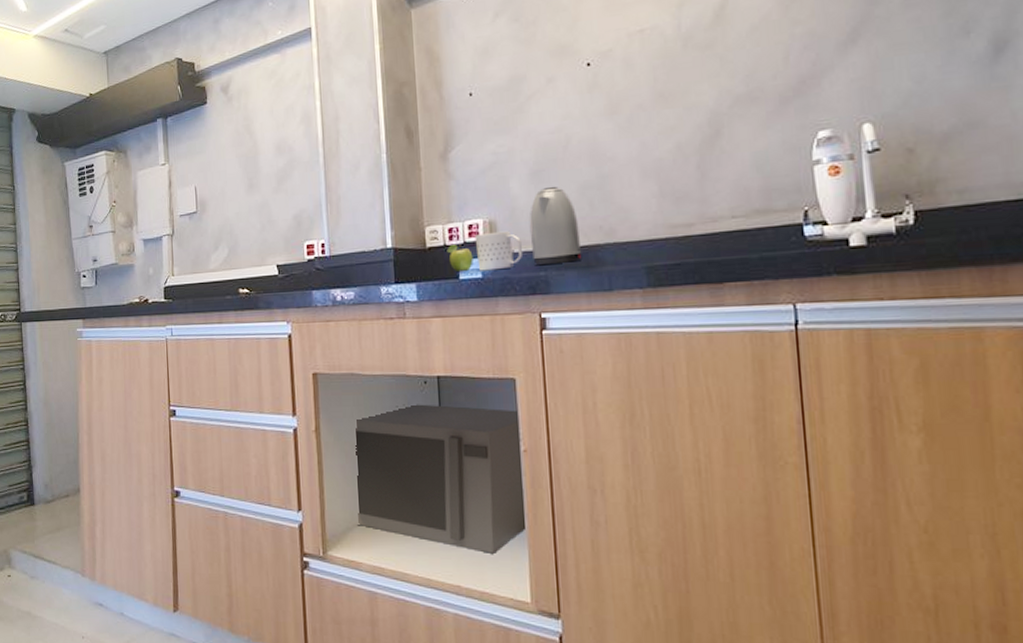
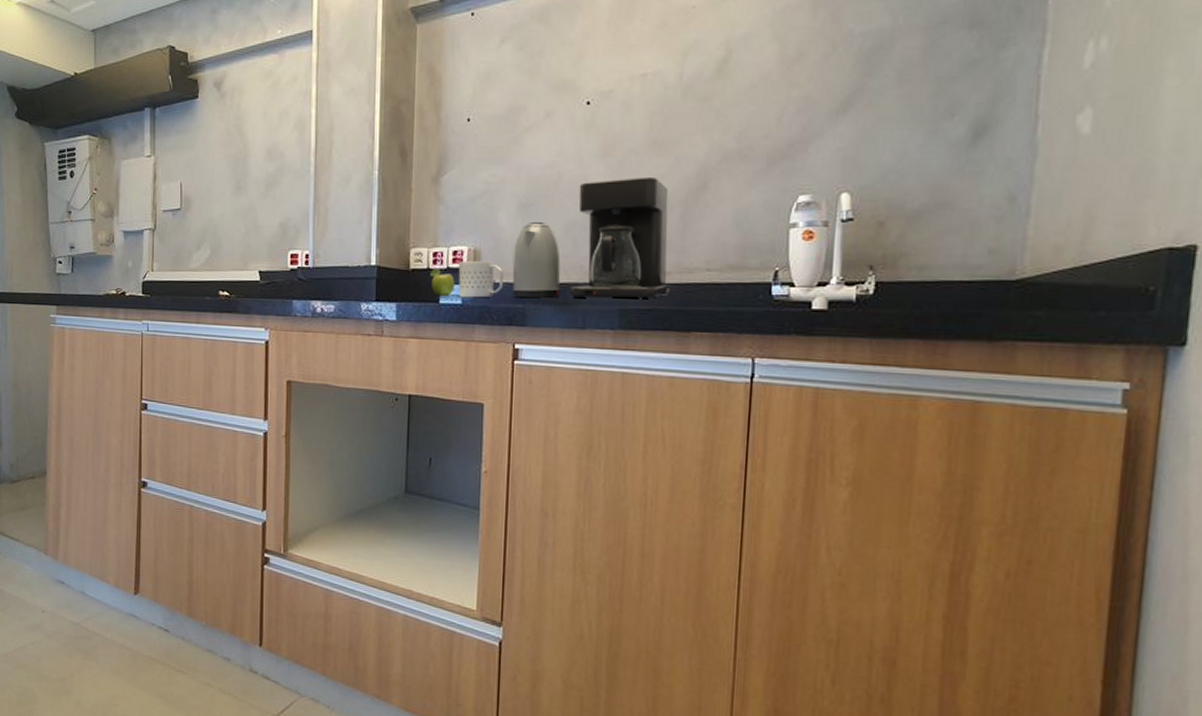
microwave: present [355,404,525,553] -> none [320,418,482,564]
coffee maker: none [589,130,696,260] -> present [569,178,670,300]

